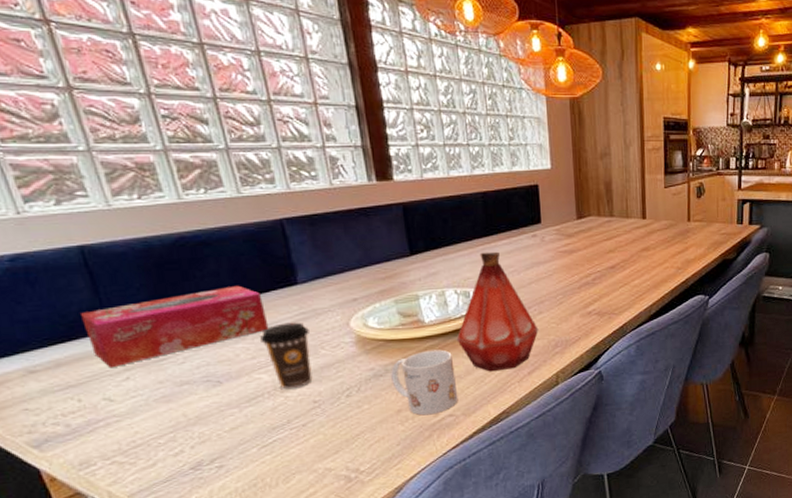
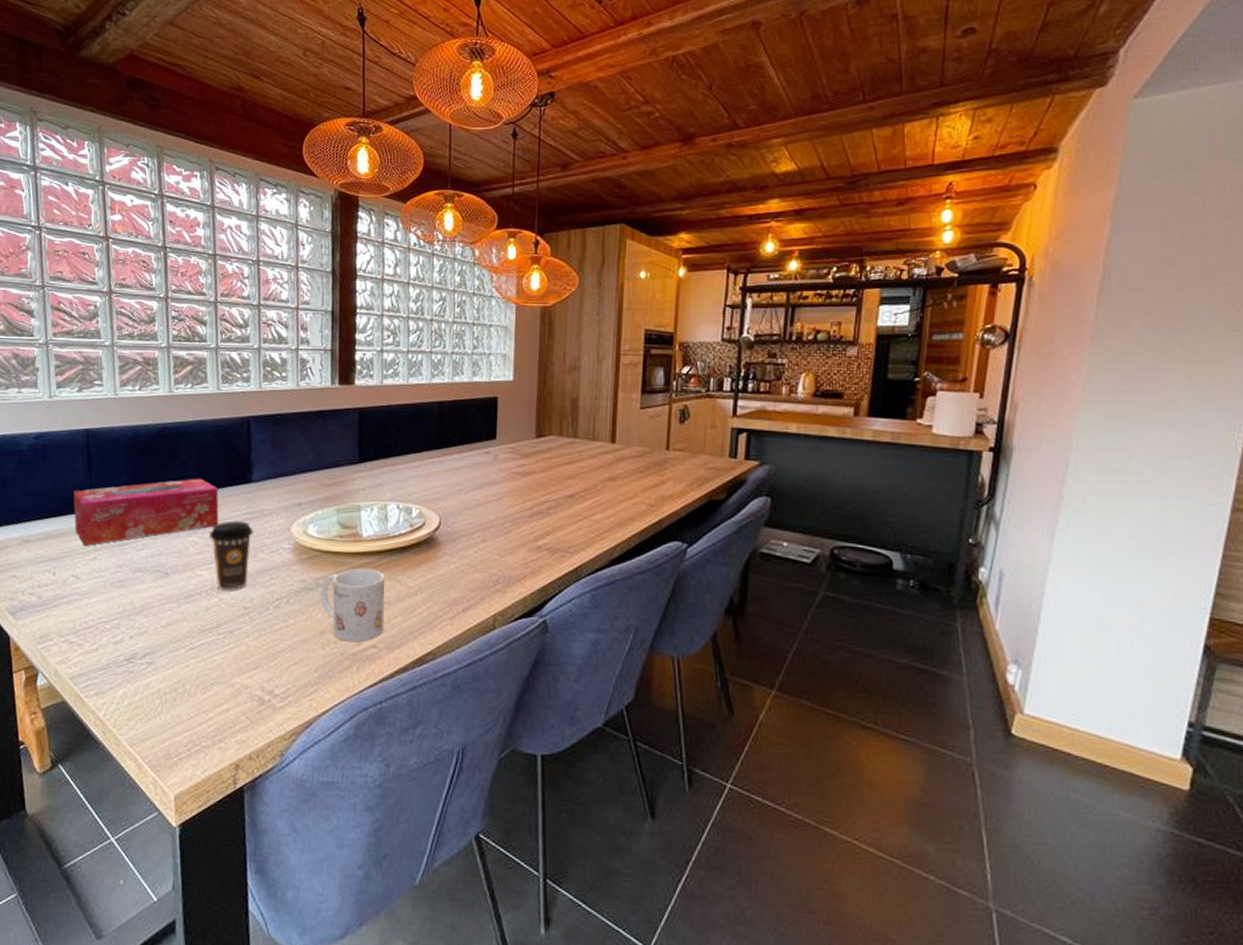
bottle: present [456,251,539,372] -> none [391,466,480,603]

